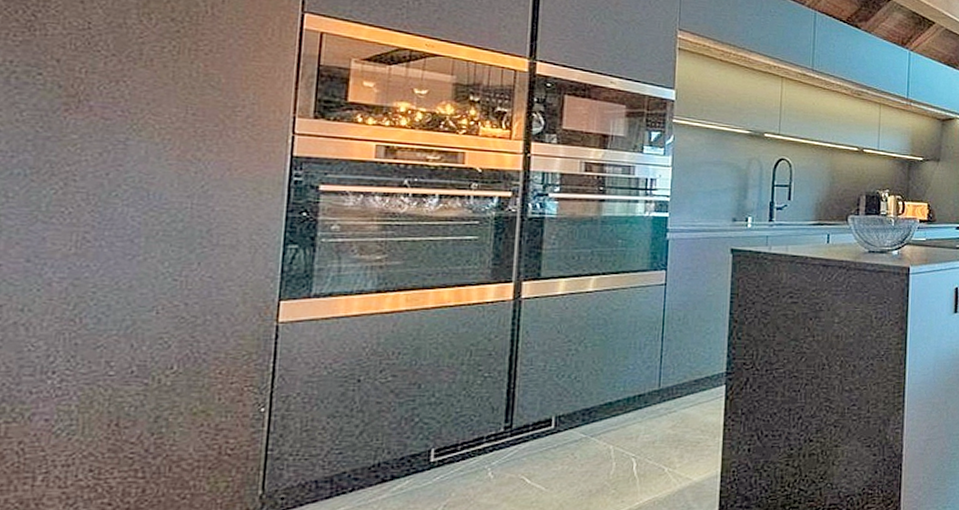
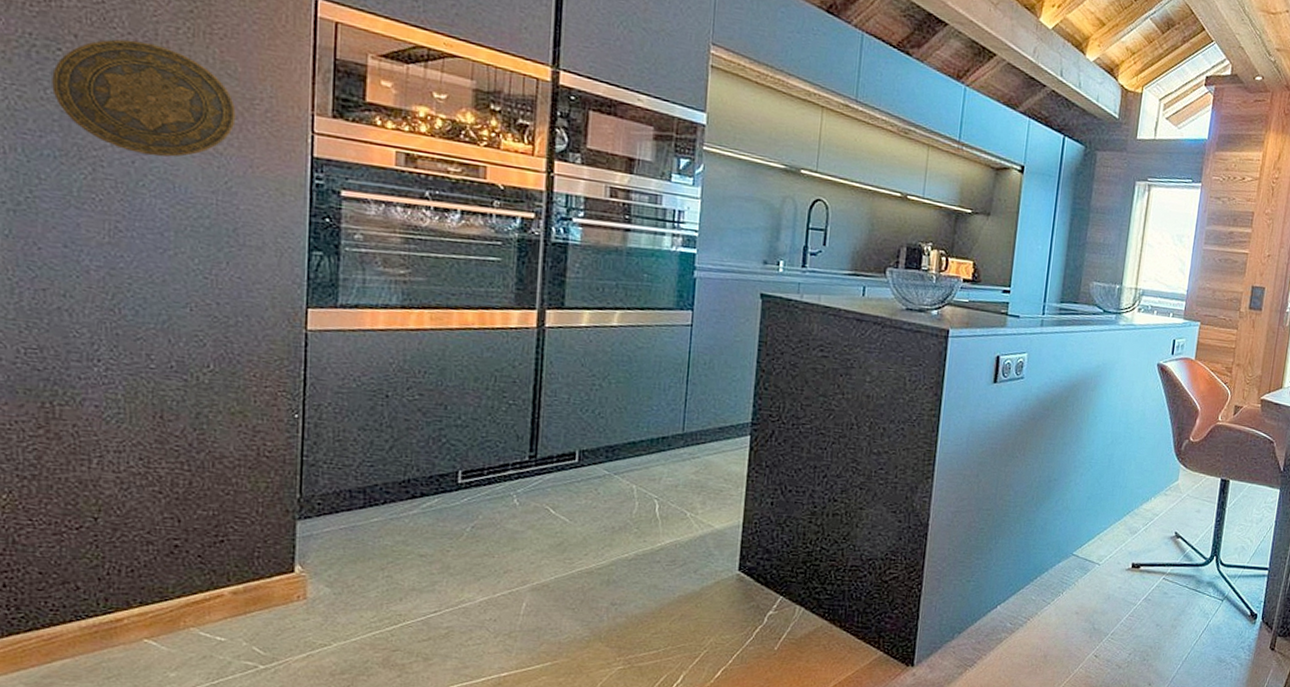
decorative plate: none [28,60,217,167] -> present [52,39,236,157]

